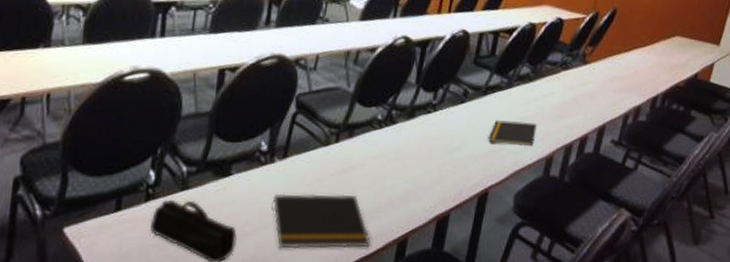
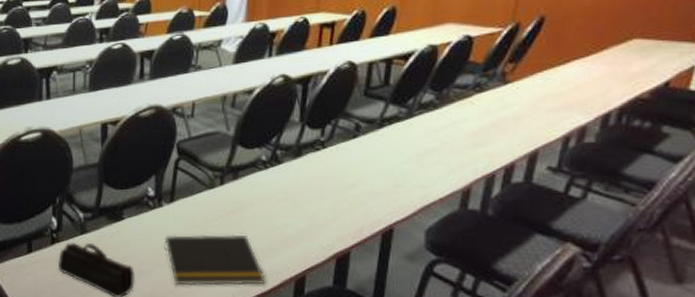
notepad: present [488,120,537,146] -> none [388,153,447,178]

